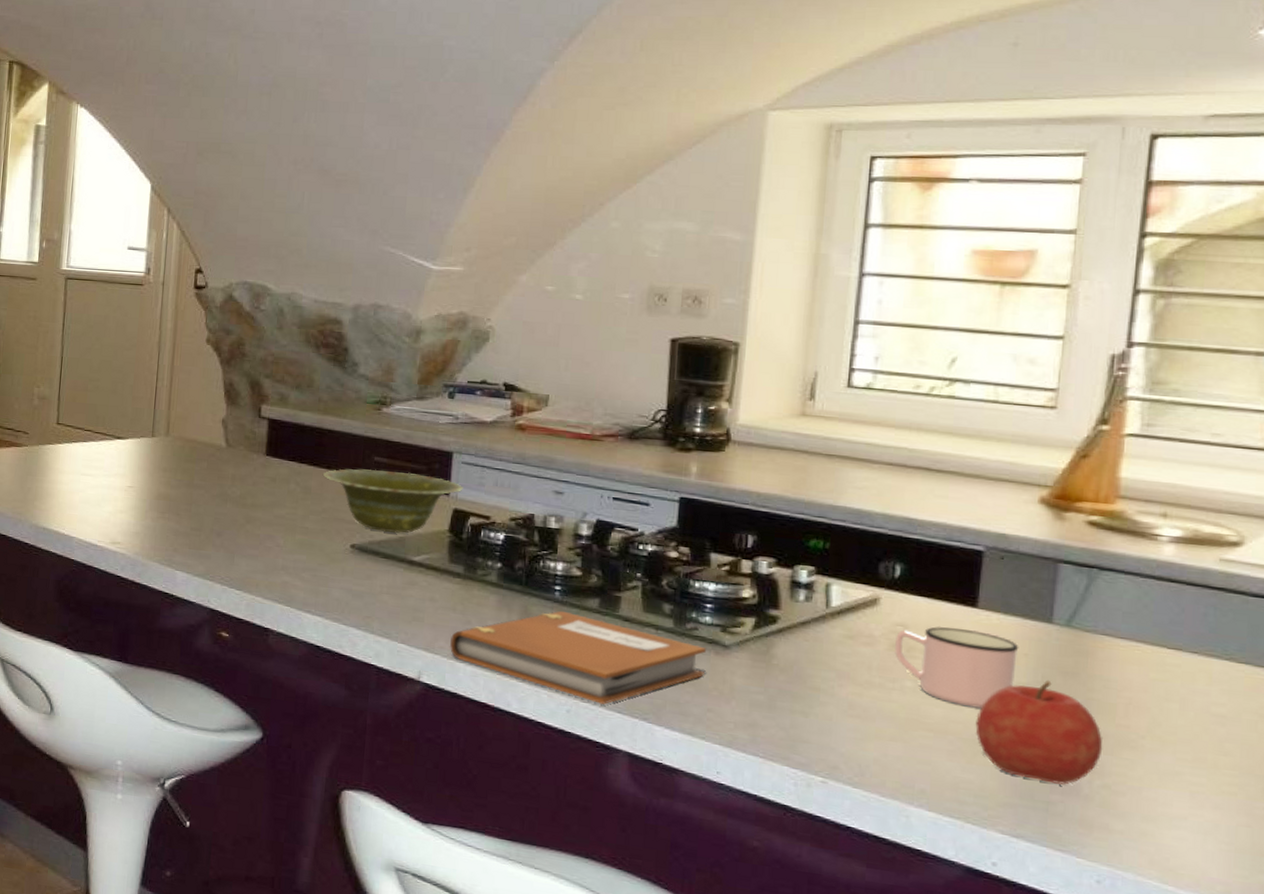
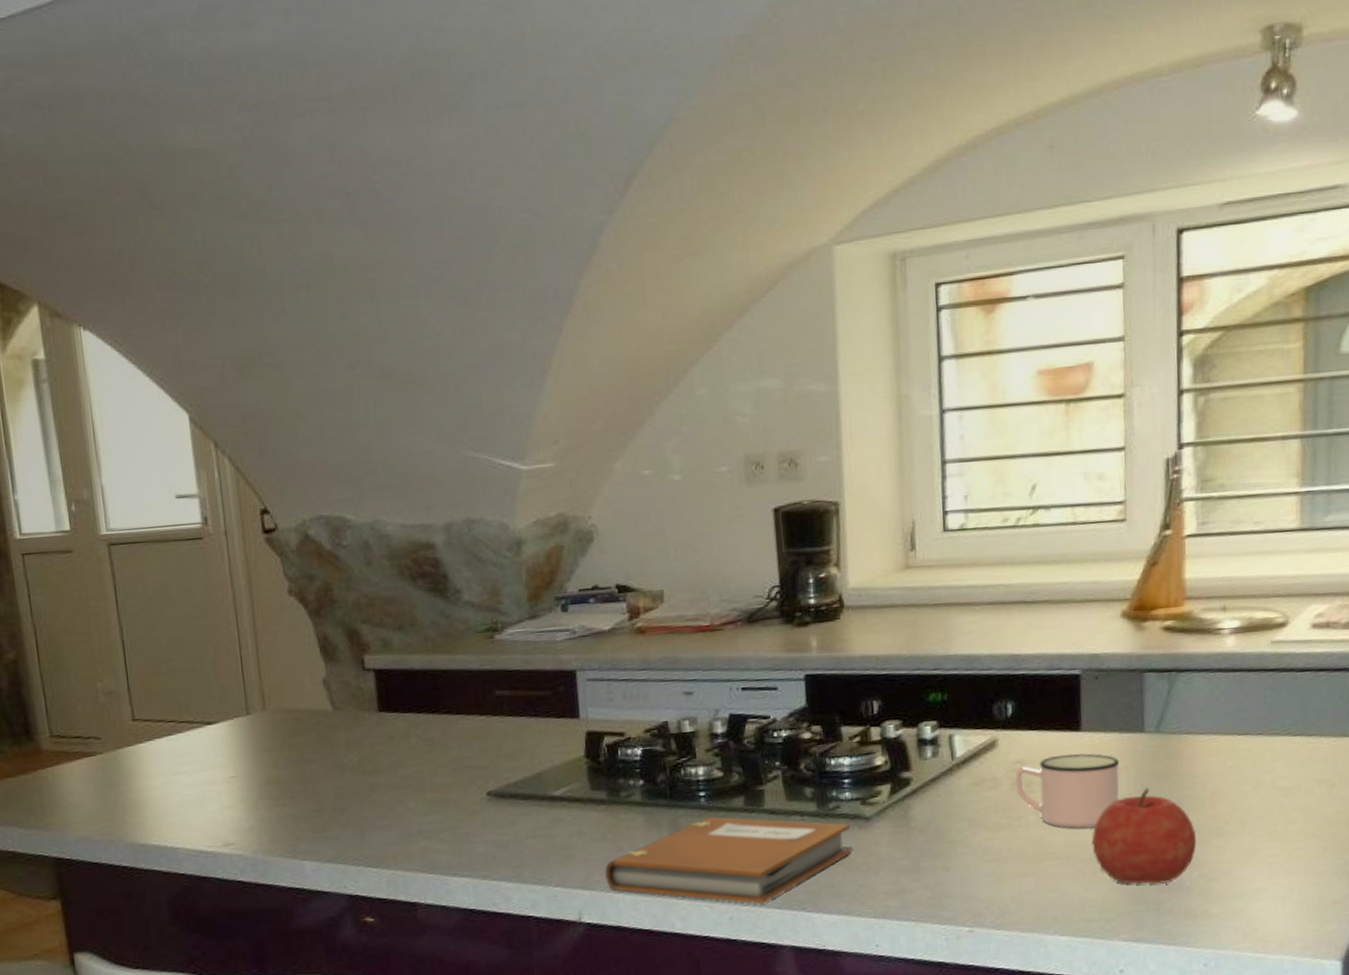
dish: present [322,469,463,534] -> none [443,701,593,772]

